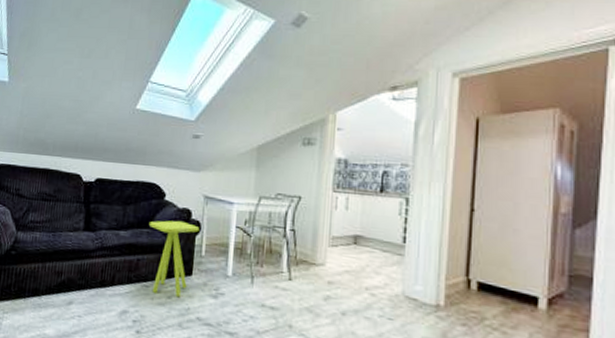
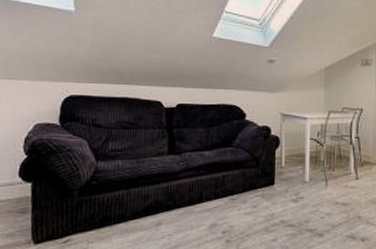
side table: present [148,220,200,296] -> none [232,137,279,205]

